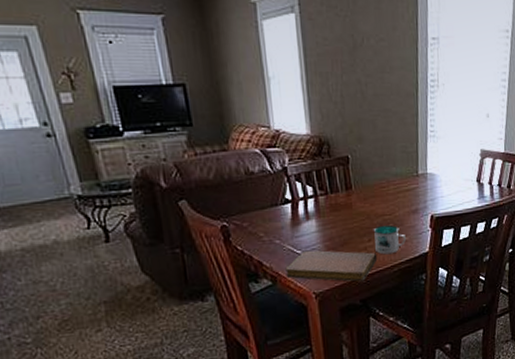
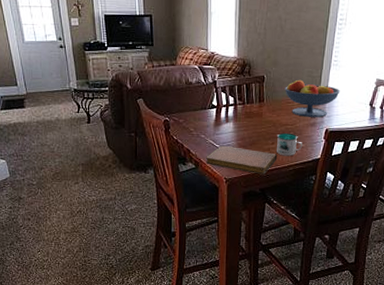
fruit bowl: none [376,157,442,203] -> present [285,79,340,117]

